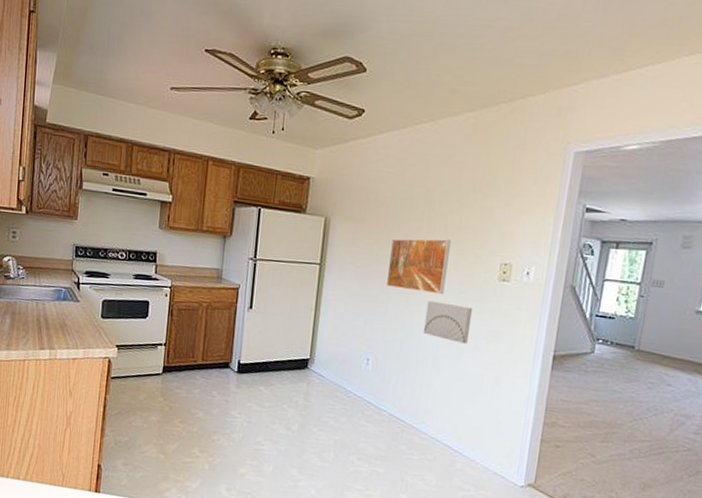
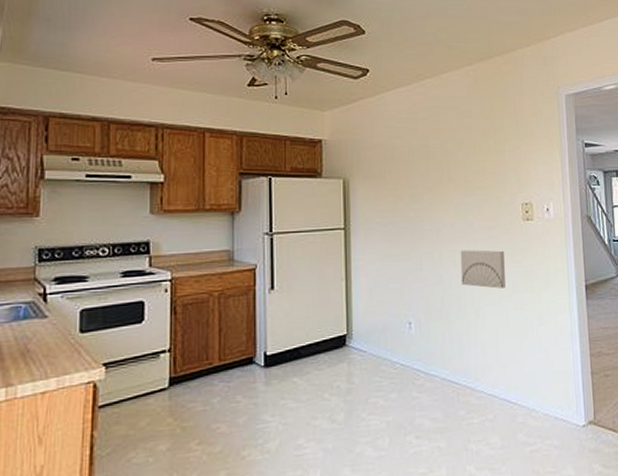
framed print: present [387,238,451,295] -> none [416,187,475,243]

